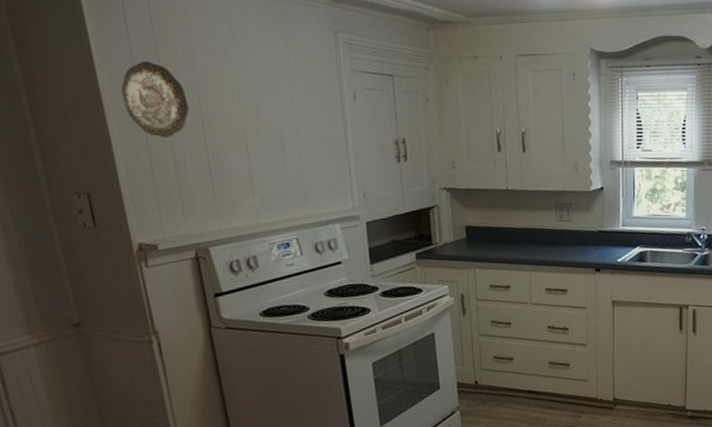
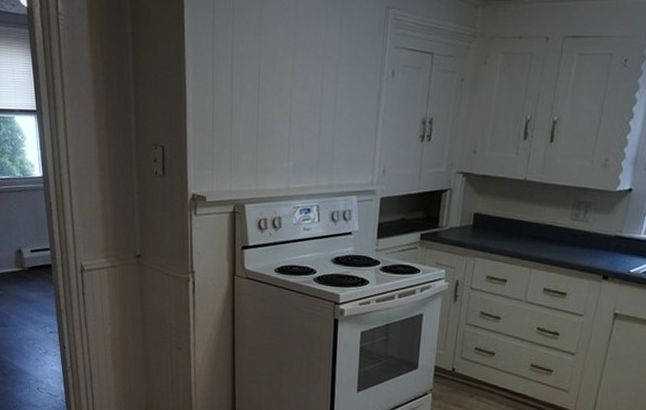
decorative plate: present [120,60,189,139] -> none [200,31,250,103]

